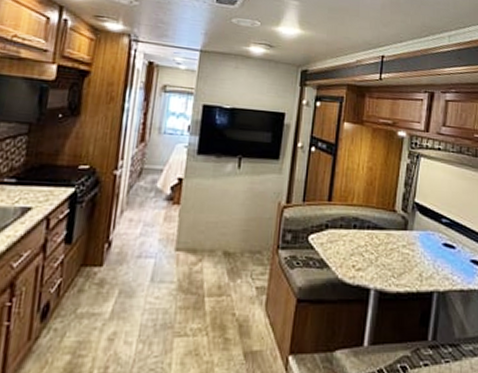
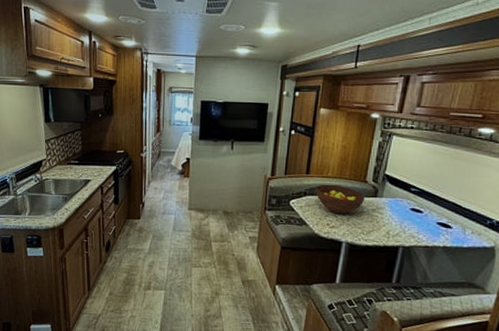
fruit bowl: none [339,214,395,253] -> present [316,184,365,214]

